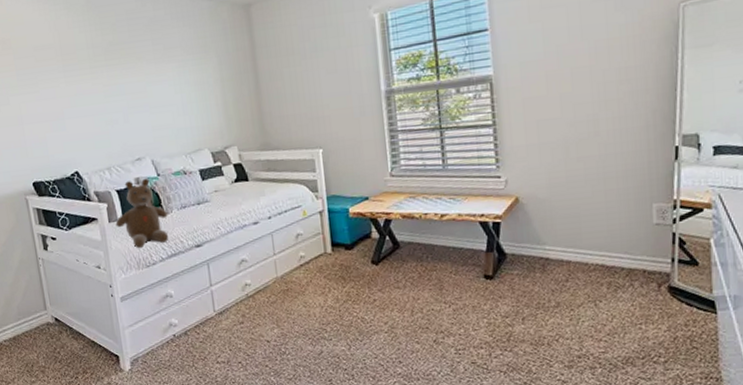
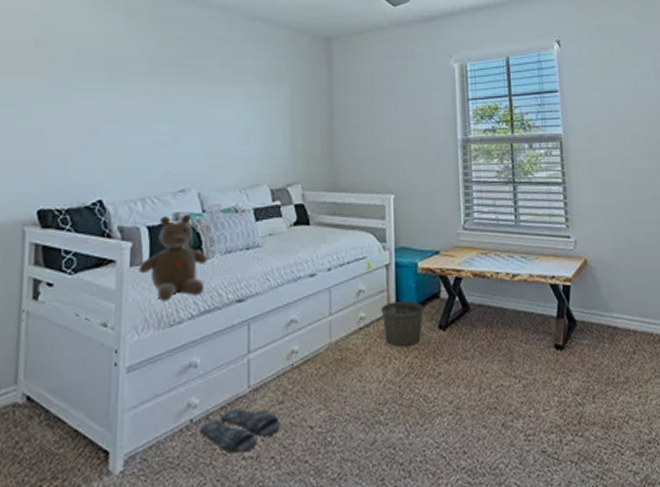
slippers: none [182,326,243,359] -> present [200,408,280,454]
basket: none [318,241,358,279] -> present [381,301,425,347]

